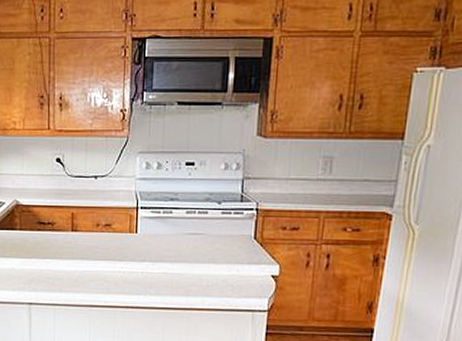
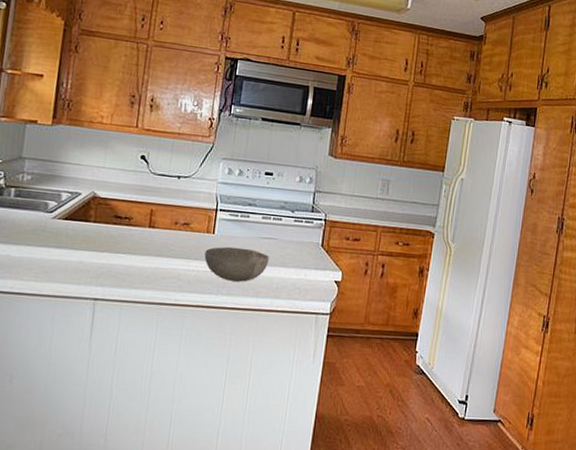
bowl: none [129,245,197,281] -> present [204,246,269,282]

